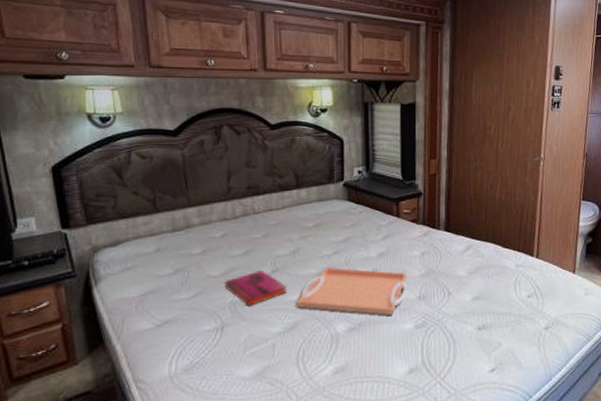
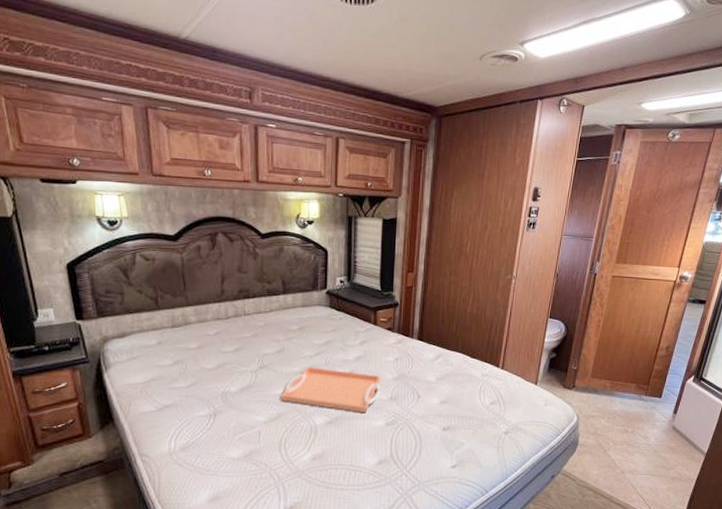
hardback book: present [224,270,288,306] -> none [217,366,273,397]

